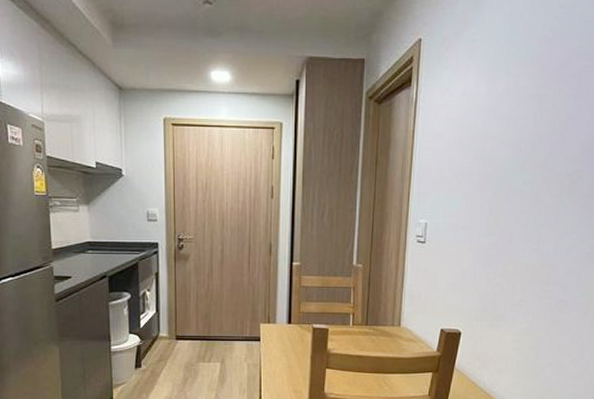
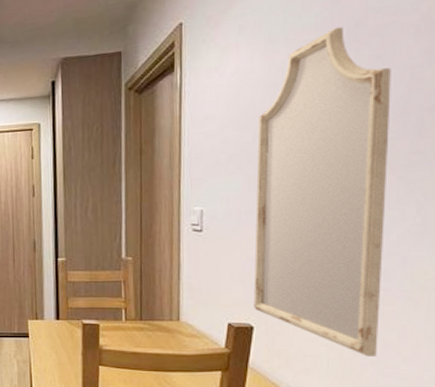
home mirror: none [463,64,584,359] -> present [254,26,391,357]

